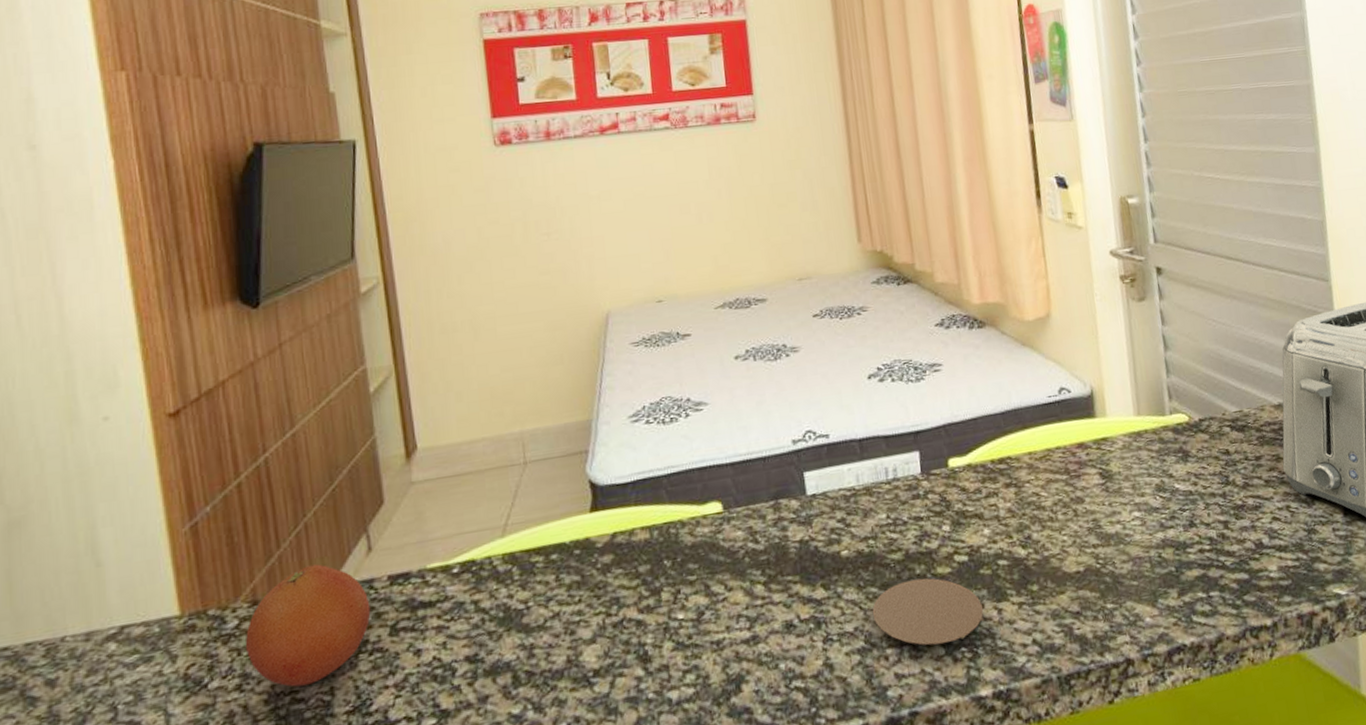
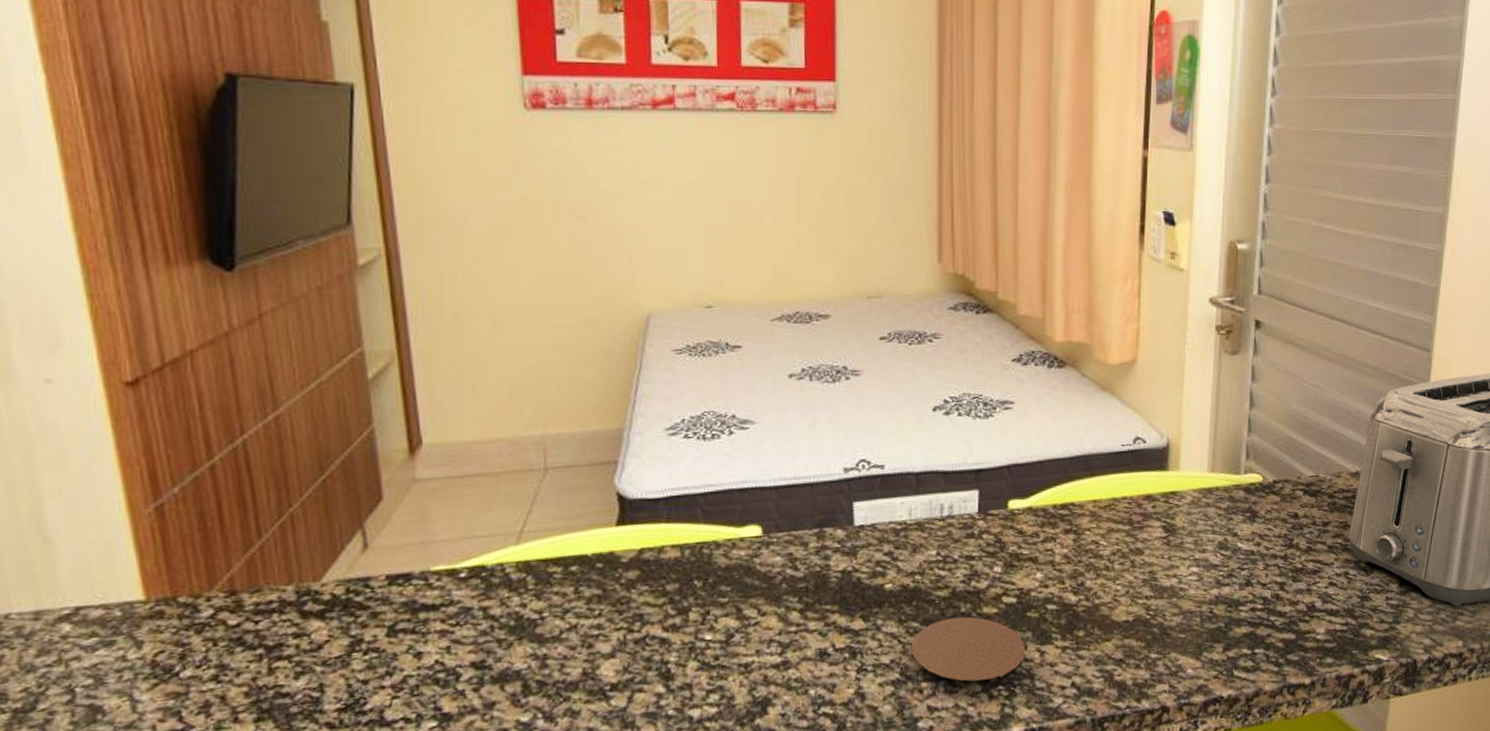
fruit: present [245,564,371,687] -> none [221,557,366,682]

